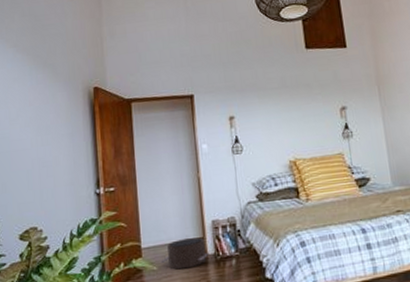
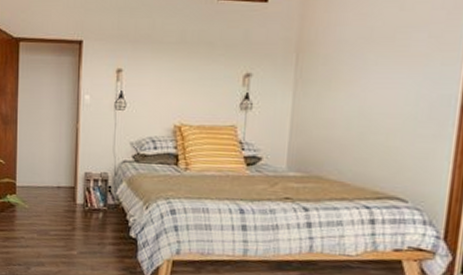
pouf: present [160,237,209,270] -> none [32,184,78,213]

